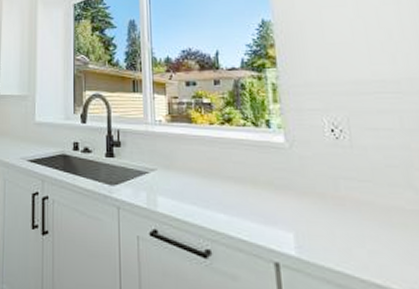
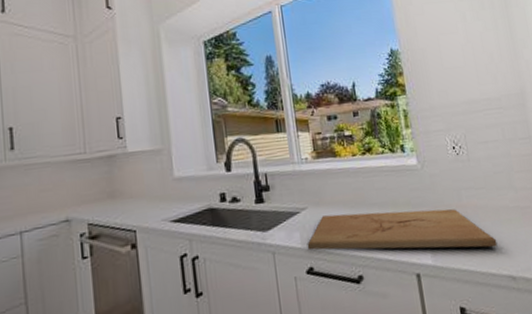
cutting board: none [153,180,386,254] -> present [307,208,498,251]

